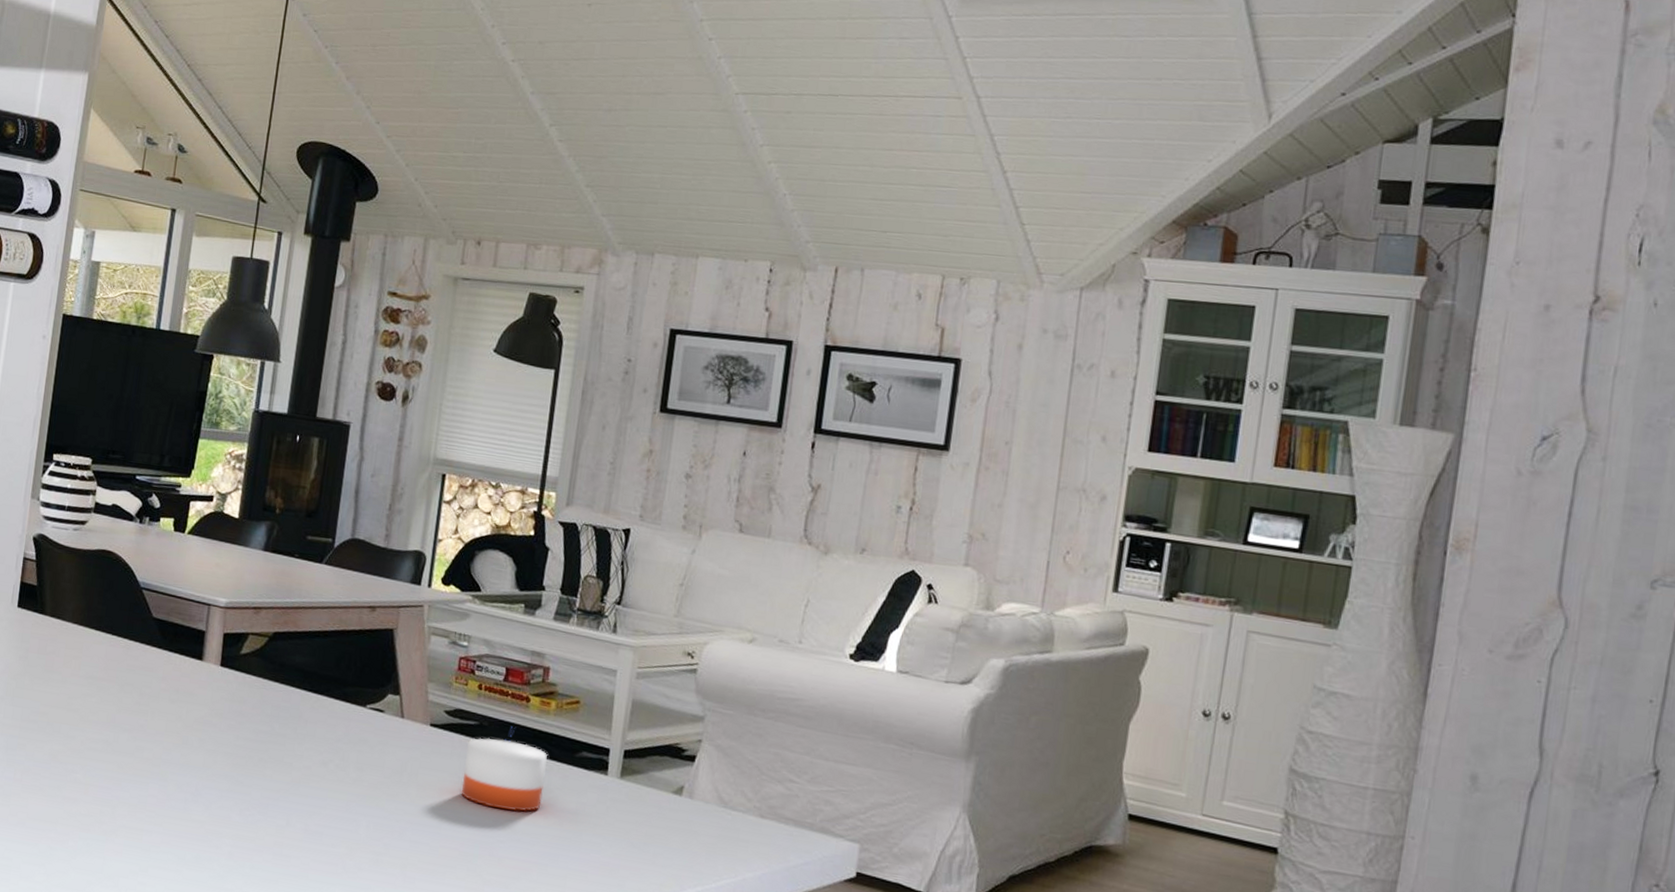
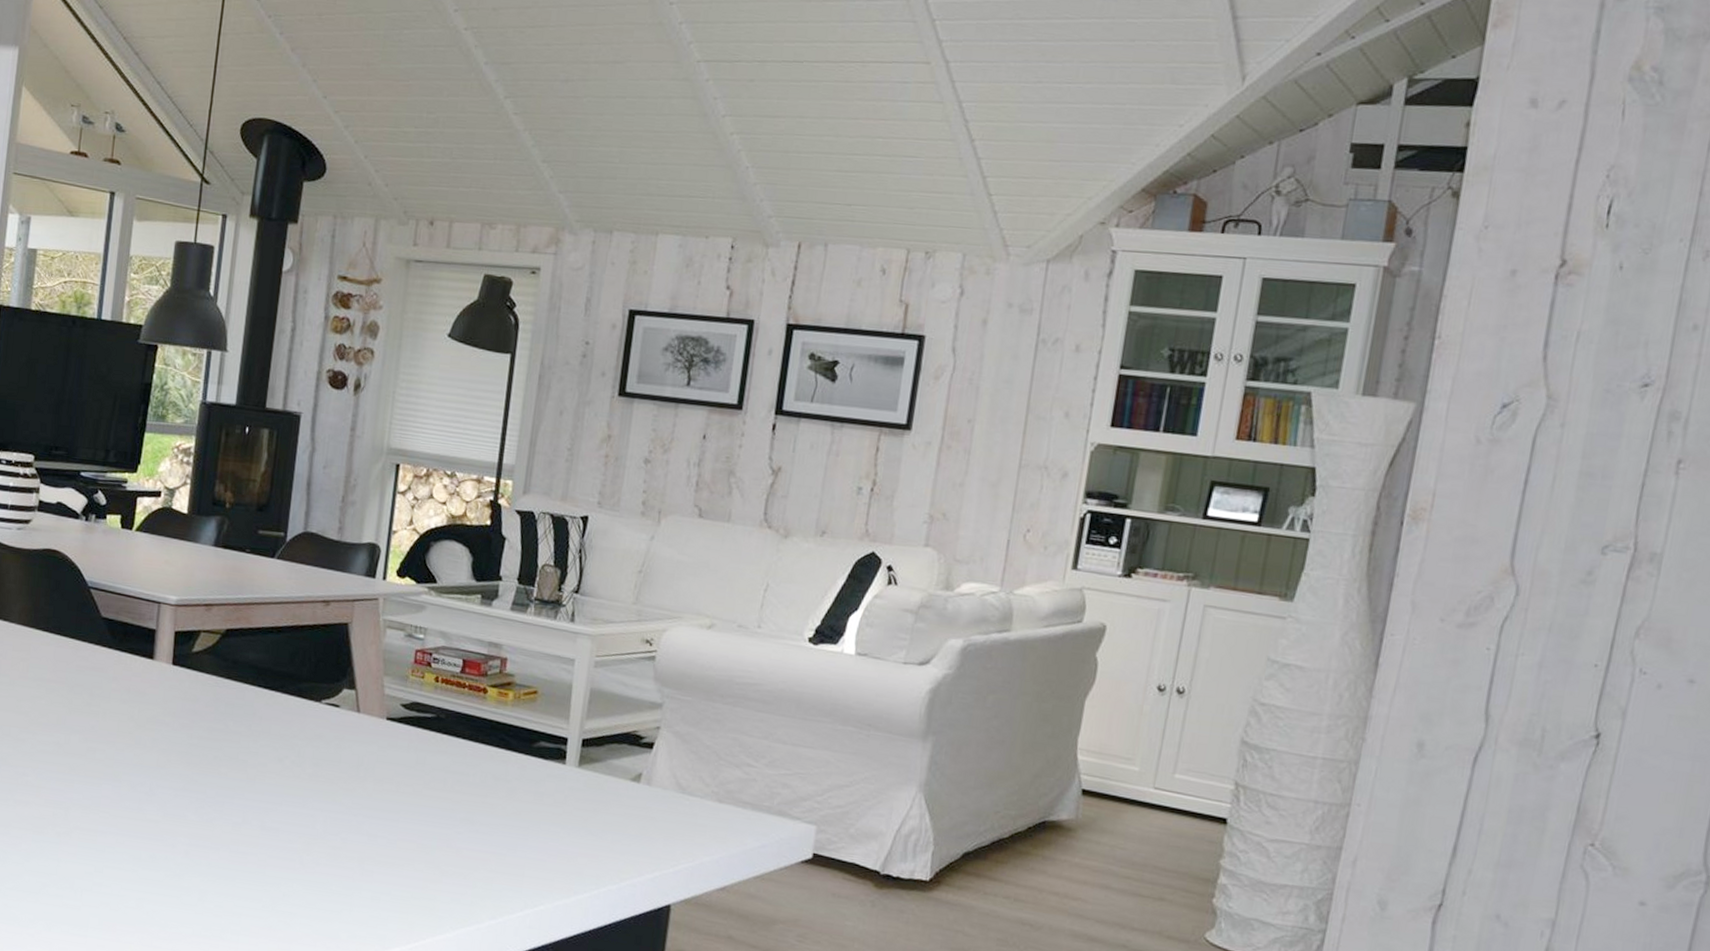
candle: present [461,737,549,811] -> none [418,730,506,802]

